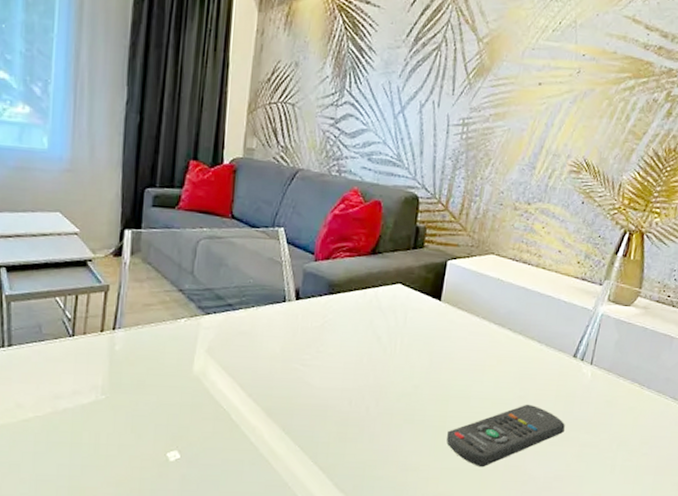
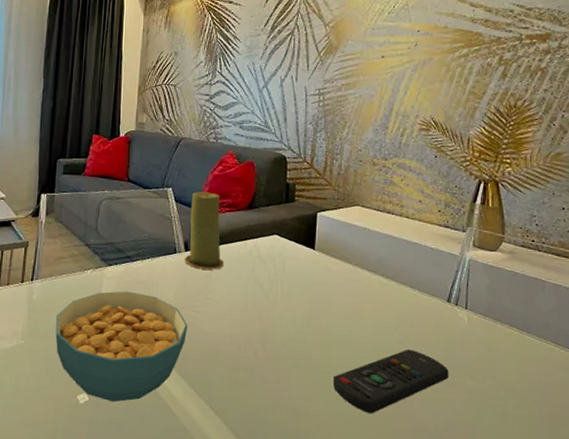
cereal bowl: none [142,342,295,460] -> present [55,291,188,403]
candle: none [295,233,340,321] -> present [185,192,225,270]

